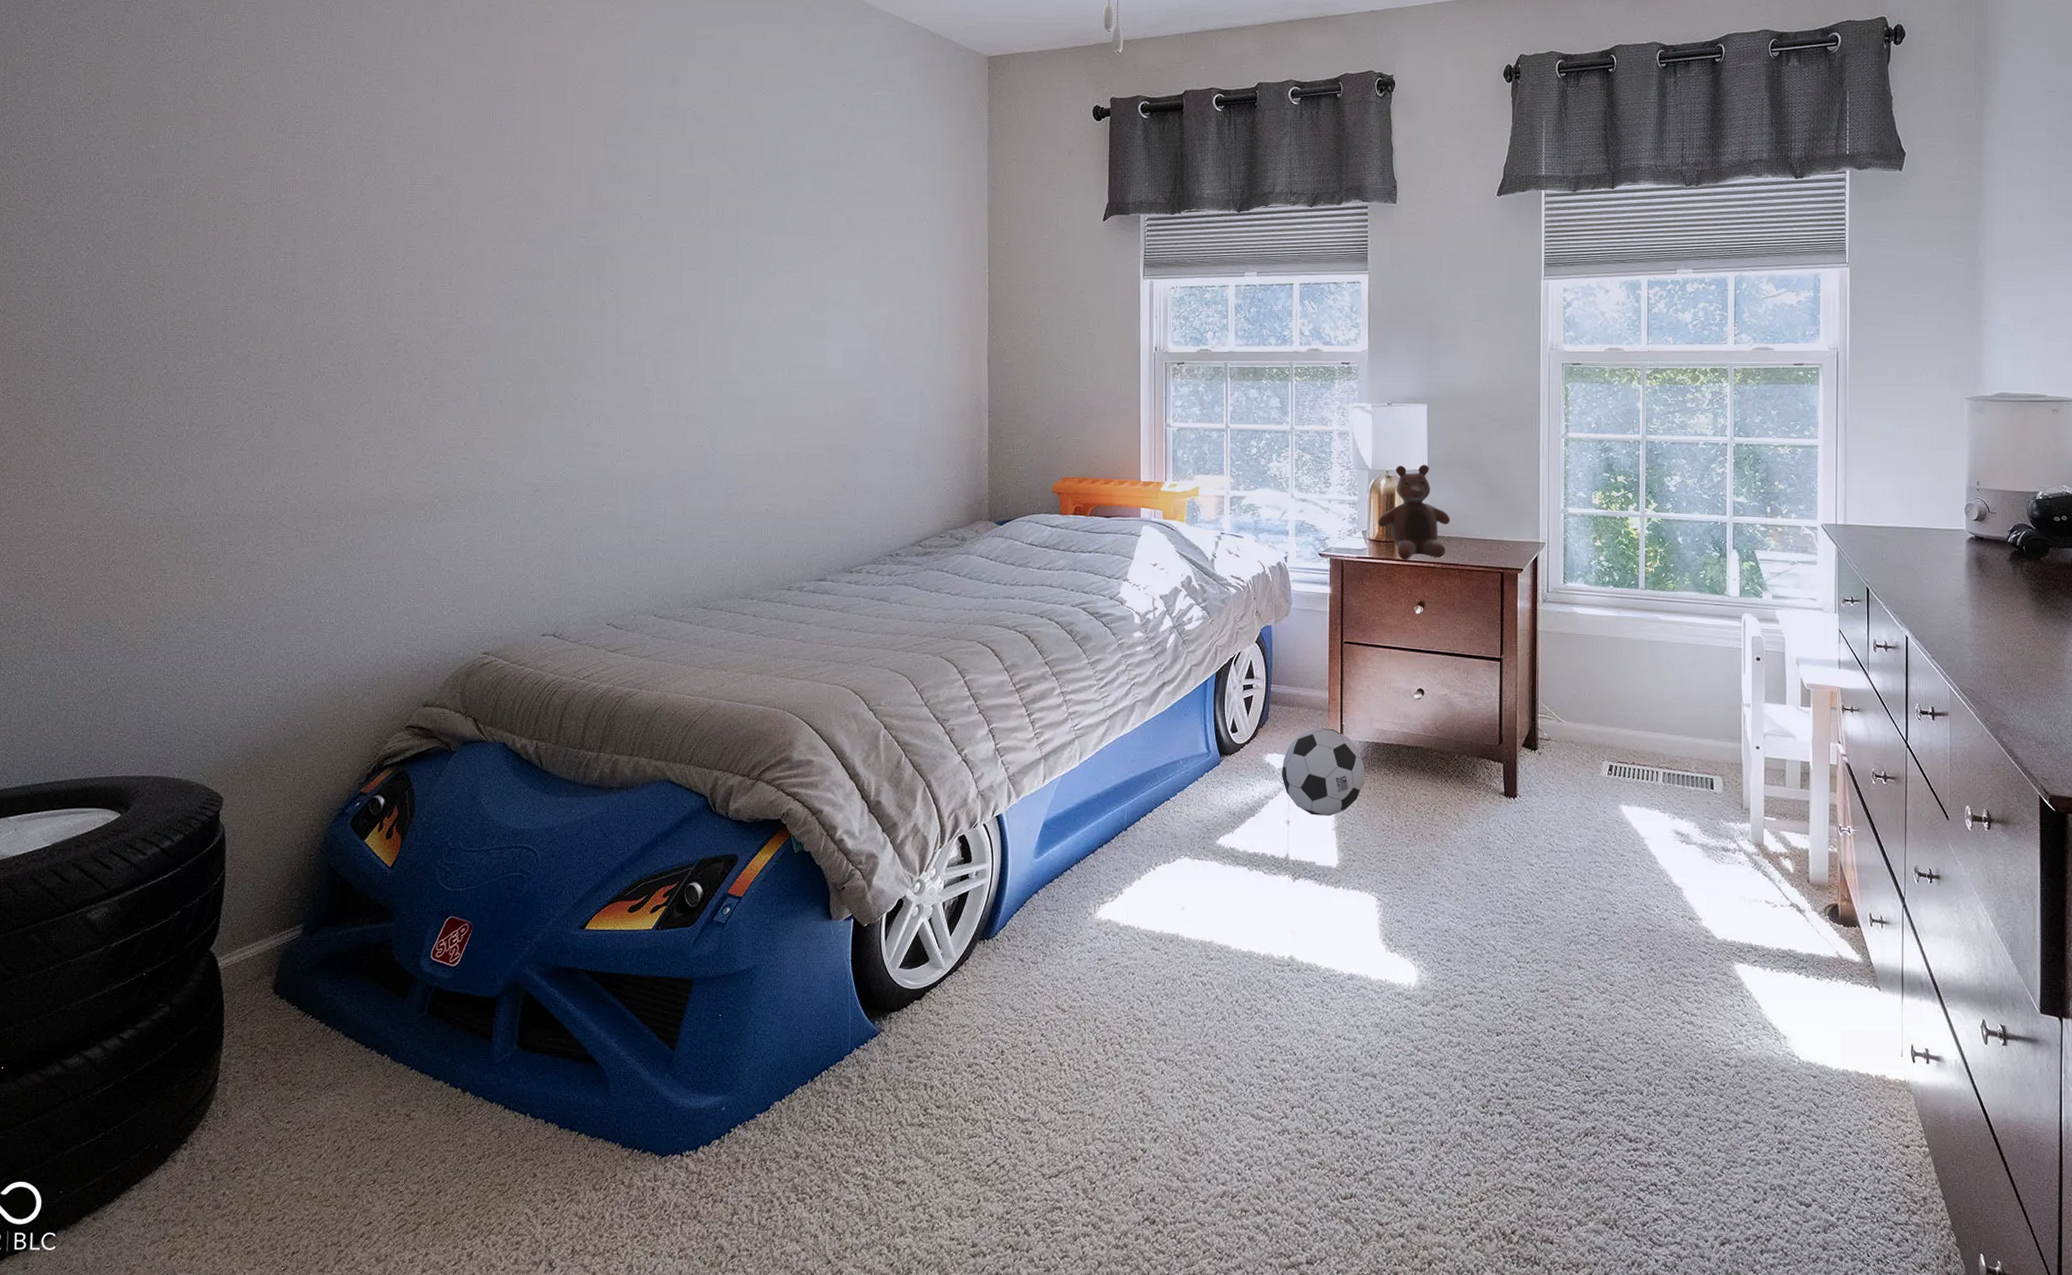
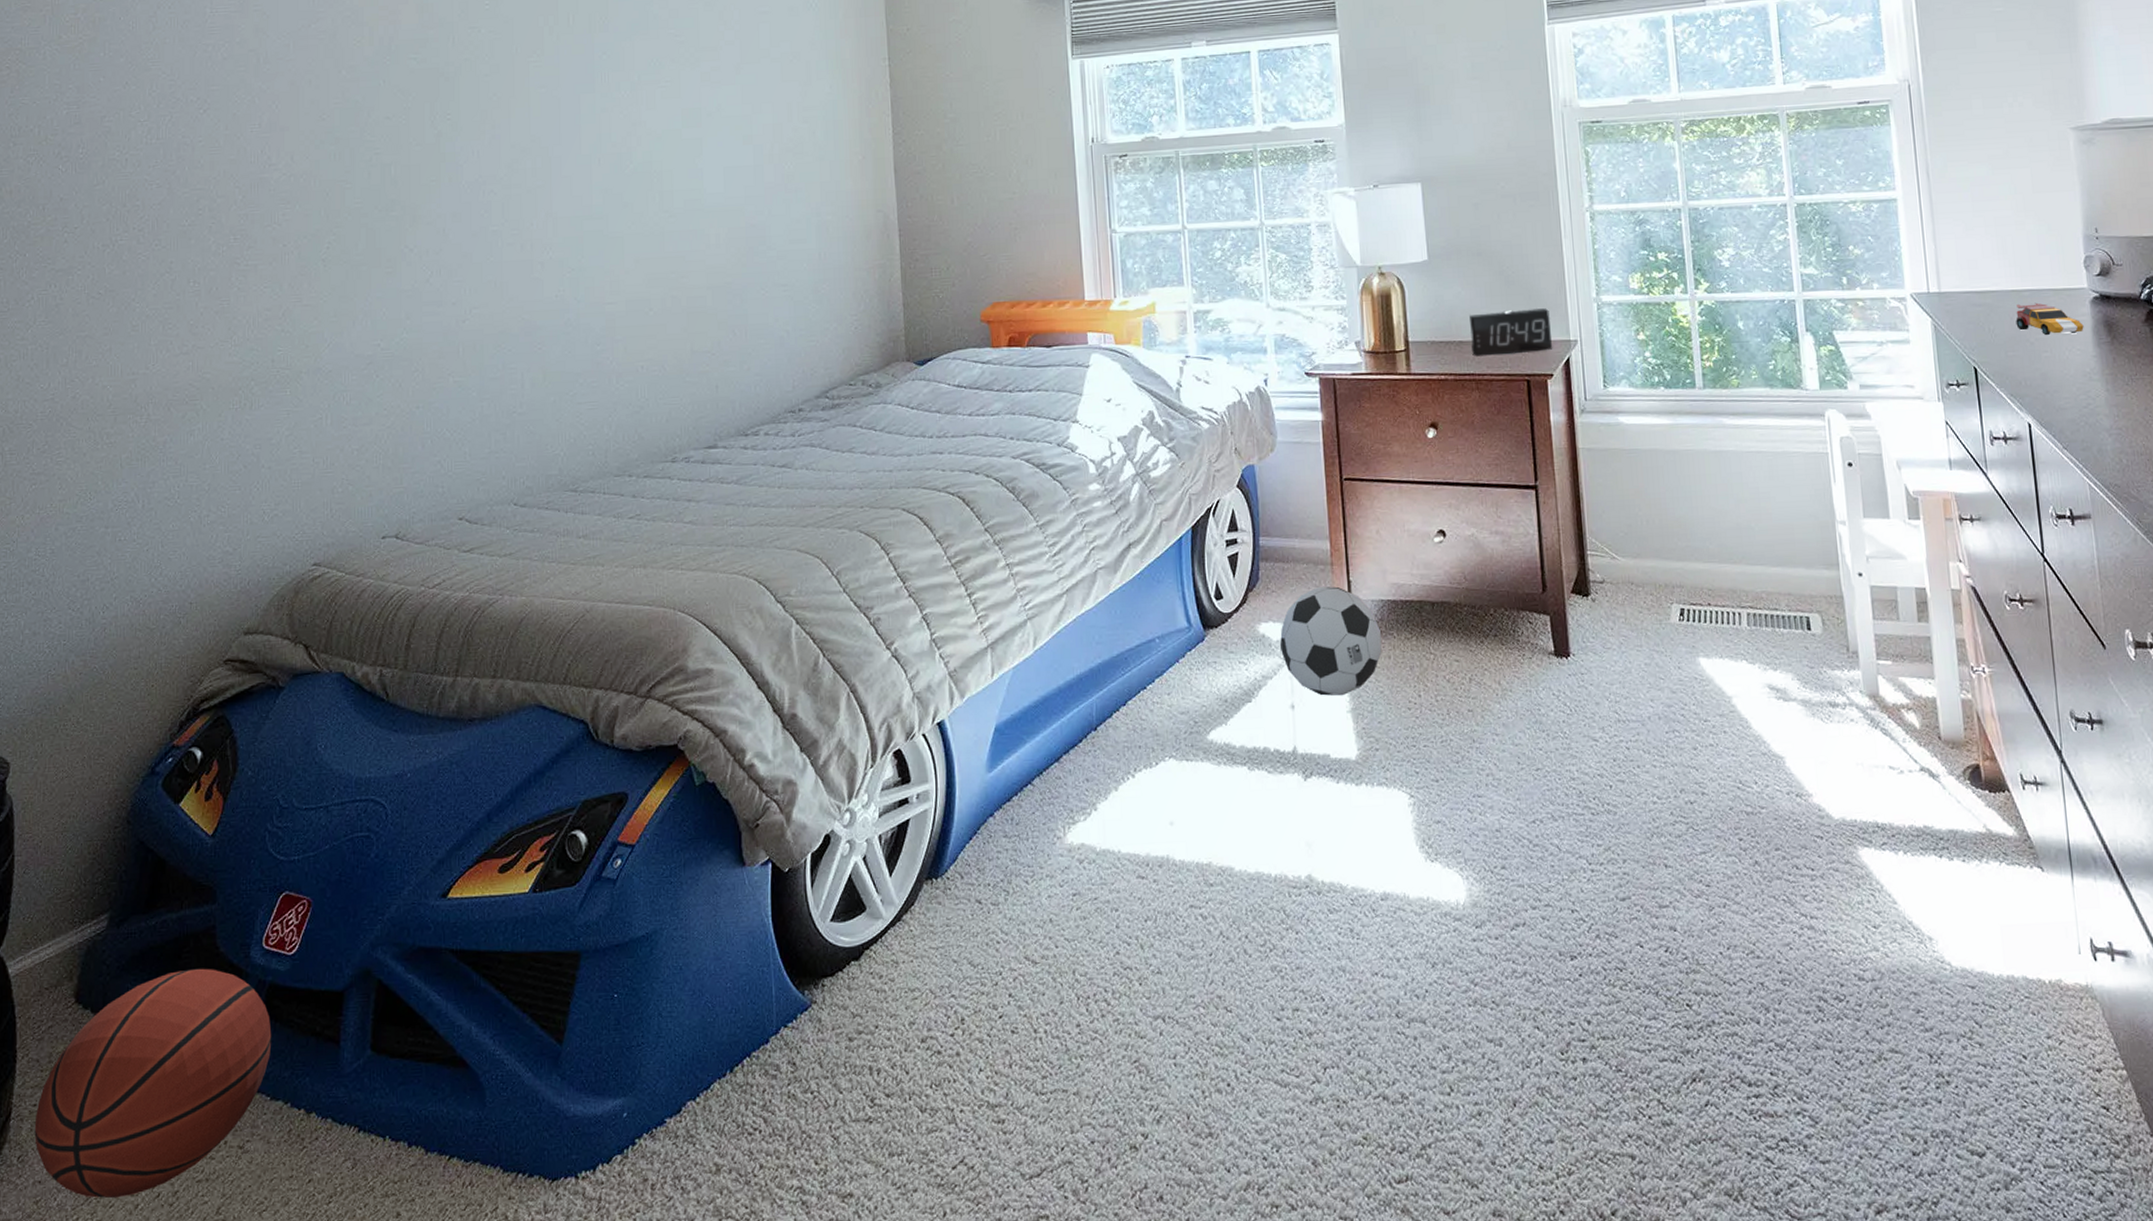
basketball: none [237,972,436,1149] -> present [34,968,272,1199]
stuffed bear: present [1377,464,1451,559] -> none [1372,256,1461,372]
alarm clock: none [1458,514,1525,550] -> present [1470,308,1553,357]
toy car: none [1905,538,1959,567] -> present [2016,302,2084,336]

